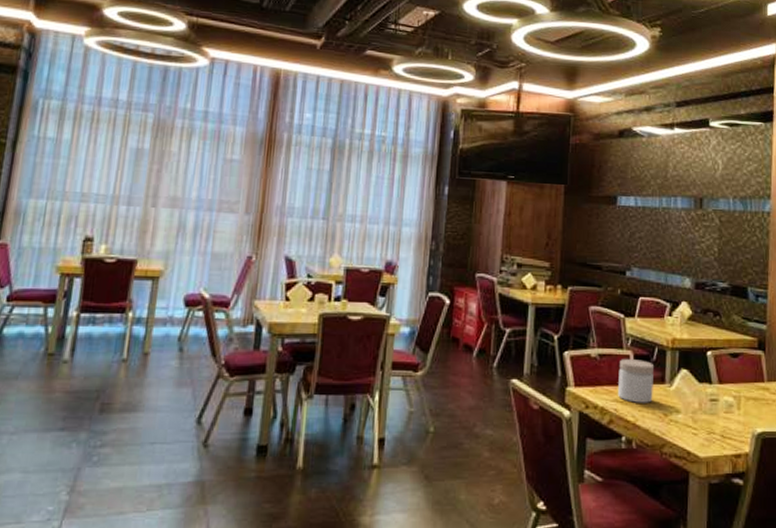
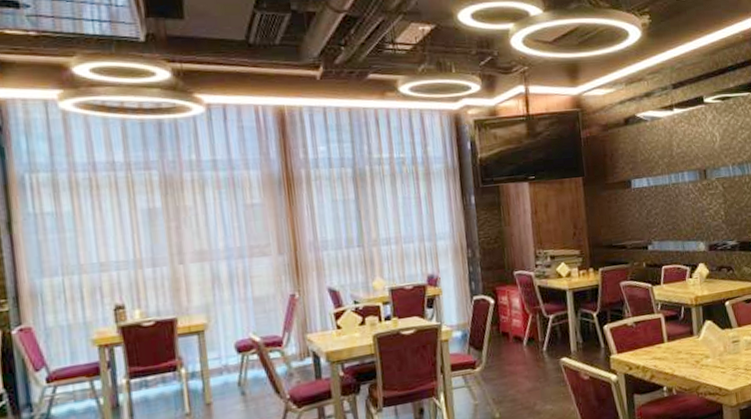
jar: present [618,359,655,403] -> none [653,319,685,358]

